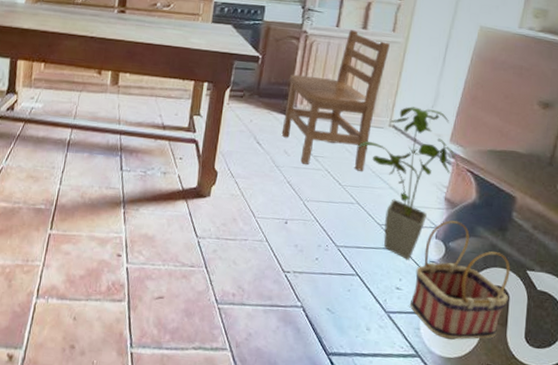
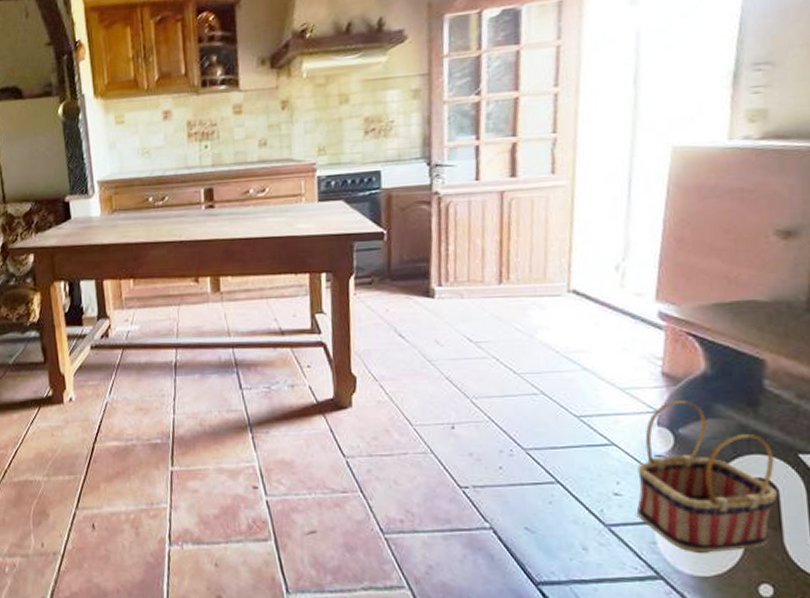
wooden chair: present [281,30,390,171] -> none [425,180,551,354]
house plant: present [357,106,459,260] -> none [529,263,674,457]

